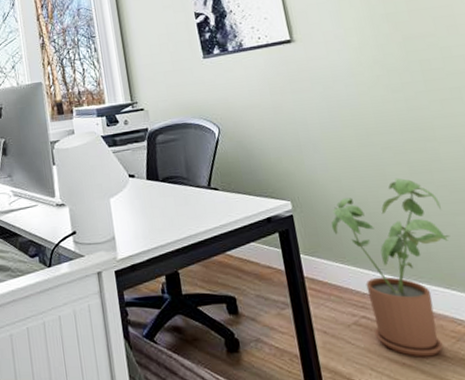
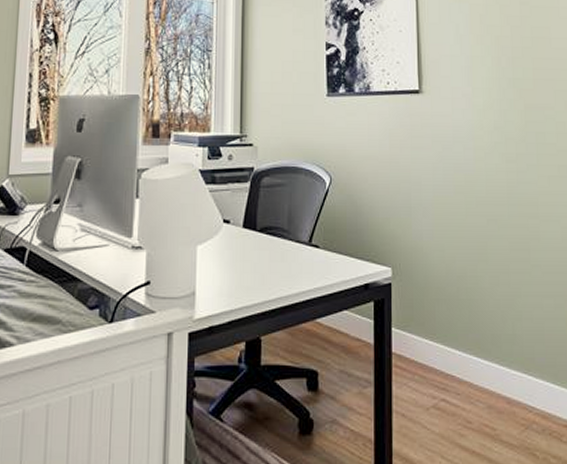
house plant: present [330,178,450,357] -> none [427,253,536,445]

